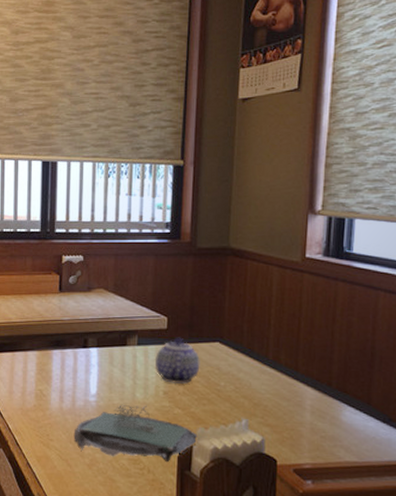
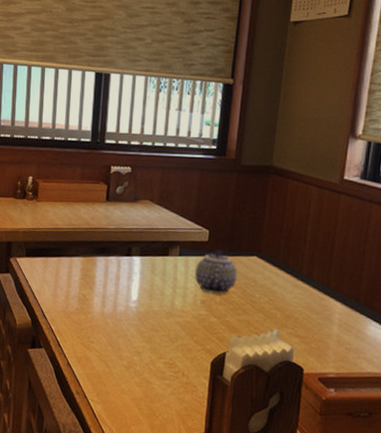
plate: present [73,404,198,463] -> none [113,311,231,367]

